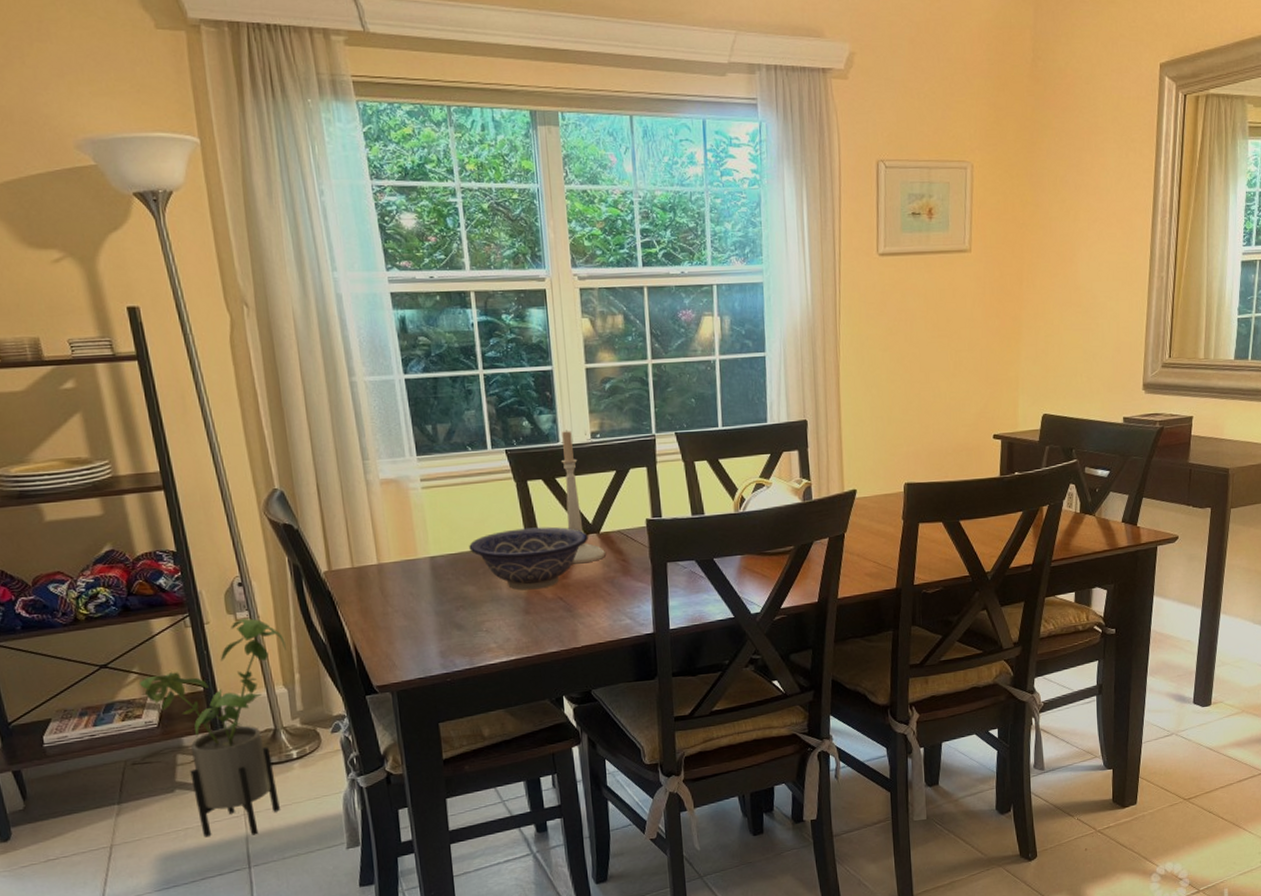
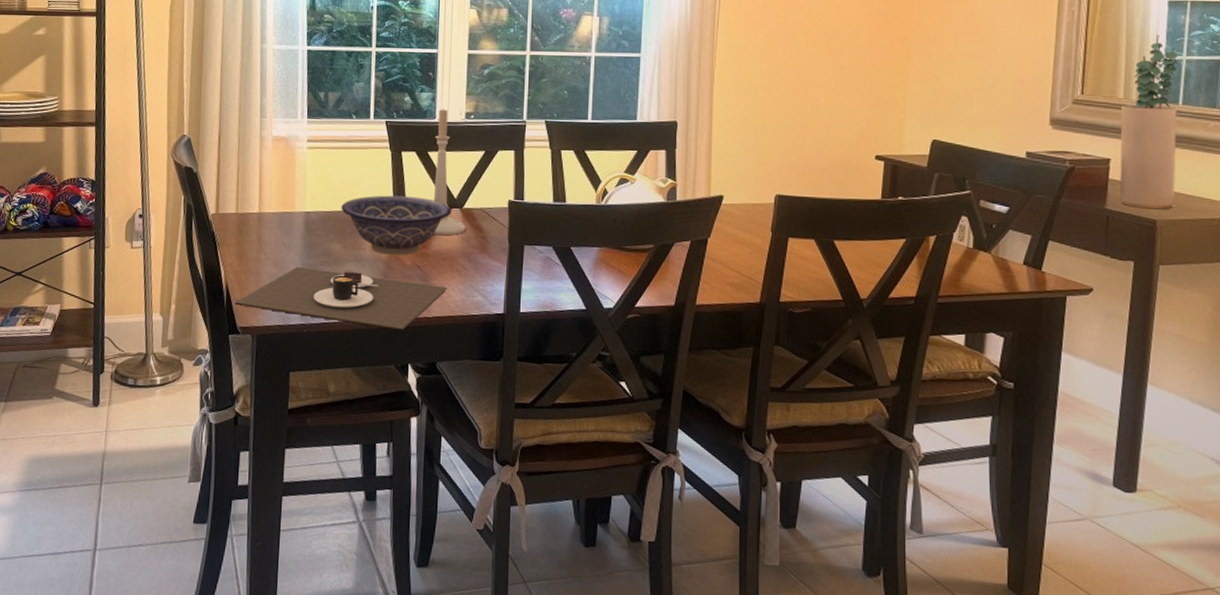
house plant: present [138,618,286,838] -> none [43,246,169,453]
place setting: none [366,611,594,665] -> present [234,266,447,331]
vase: none [1200,295,1249,460] -> present [1119,35,1178,210]

